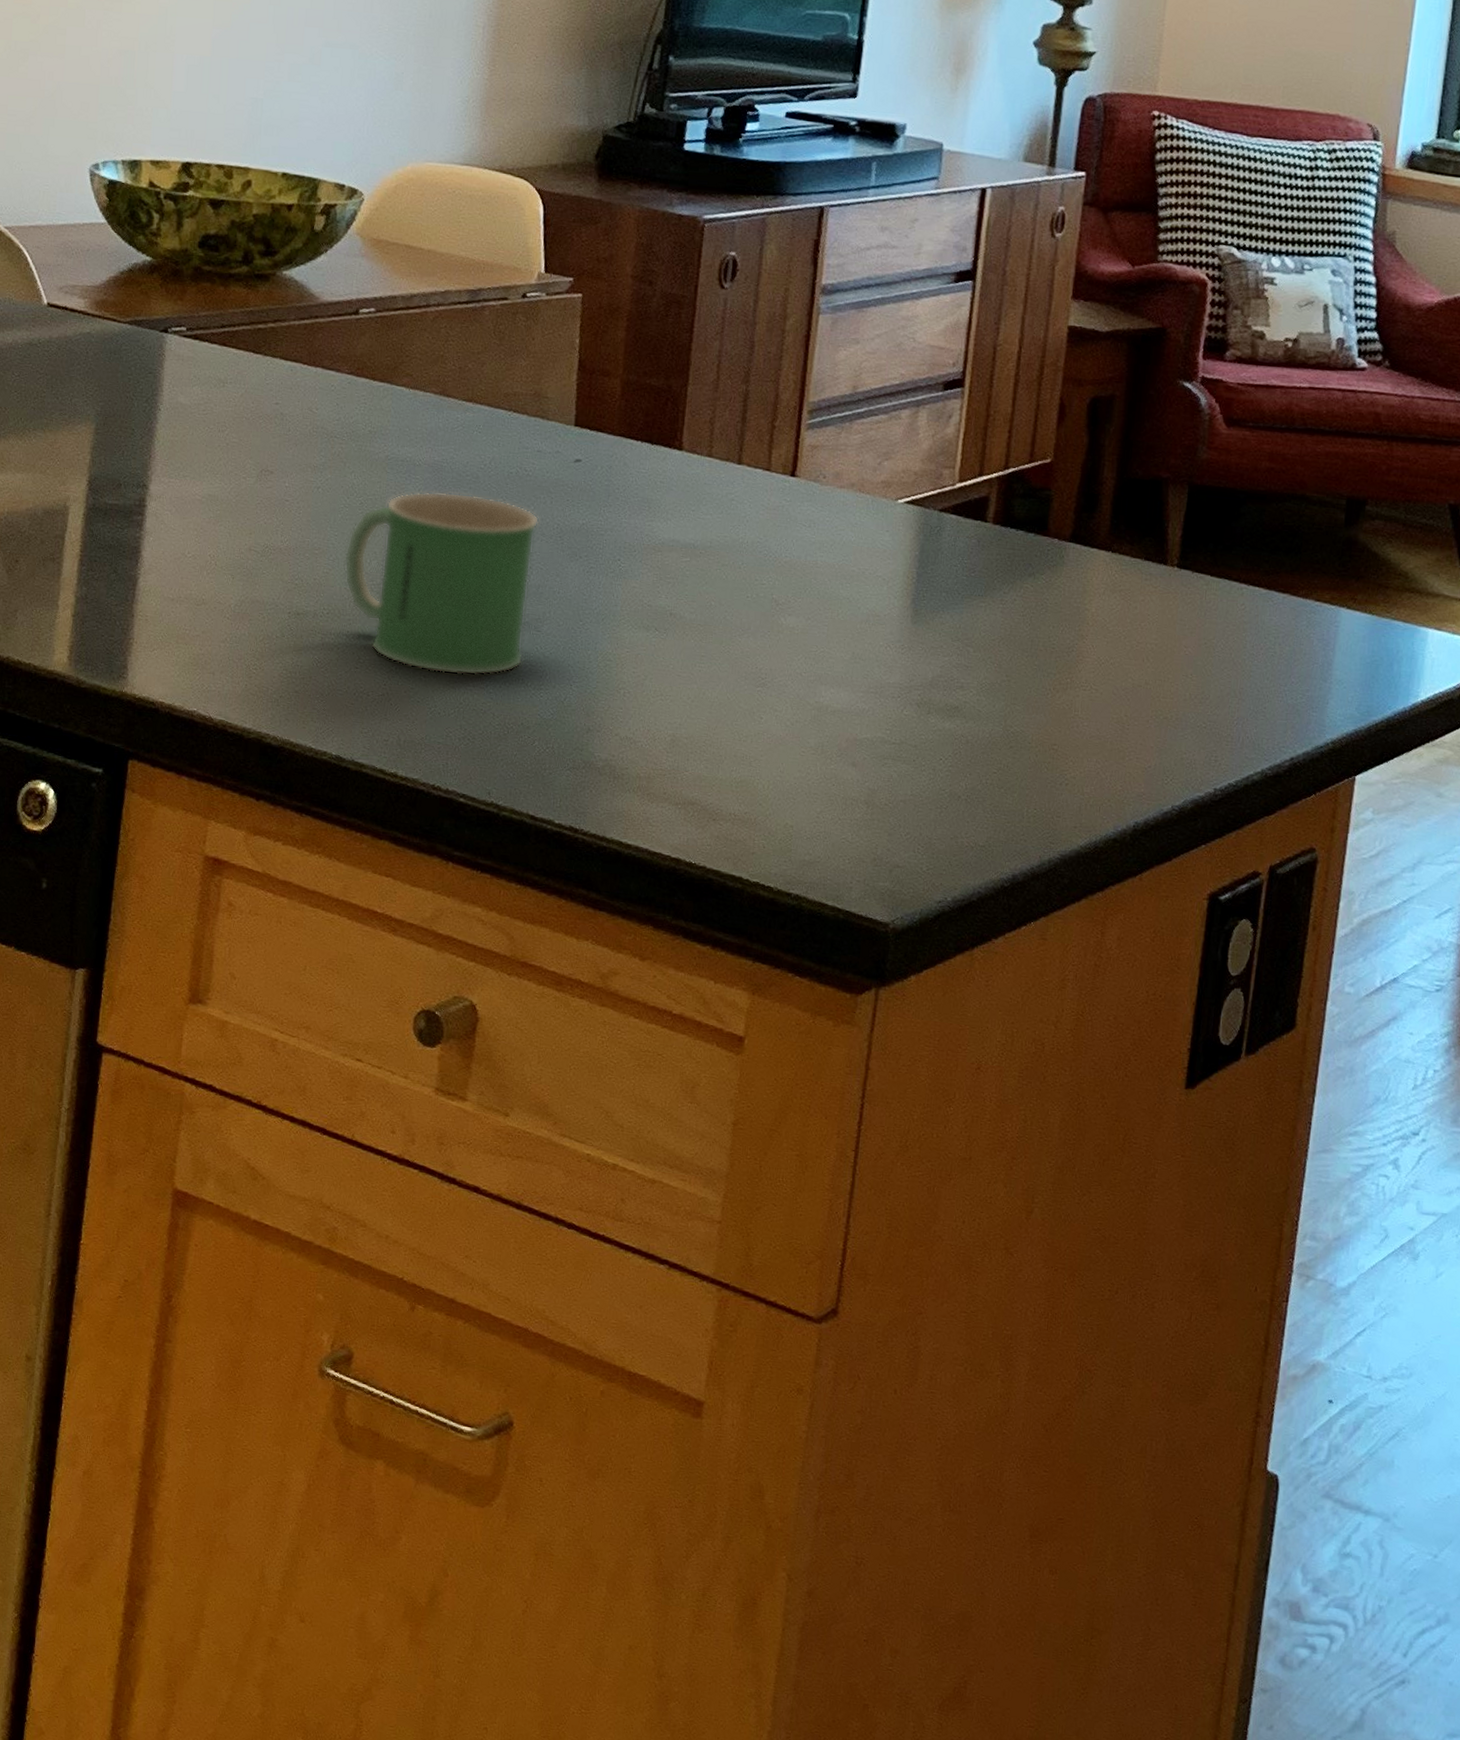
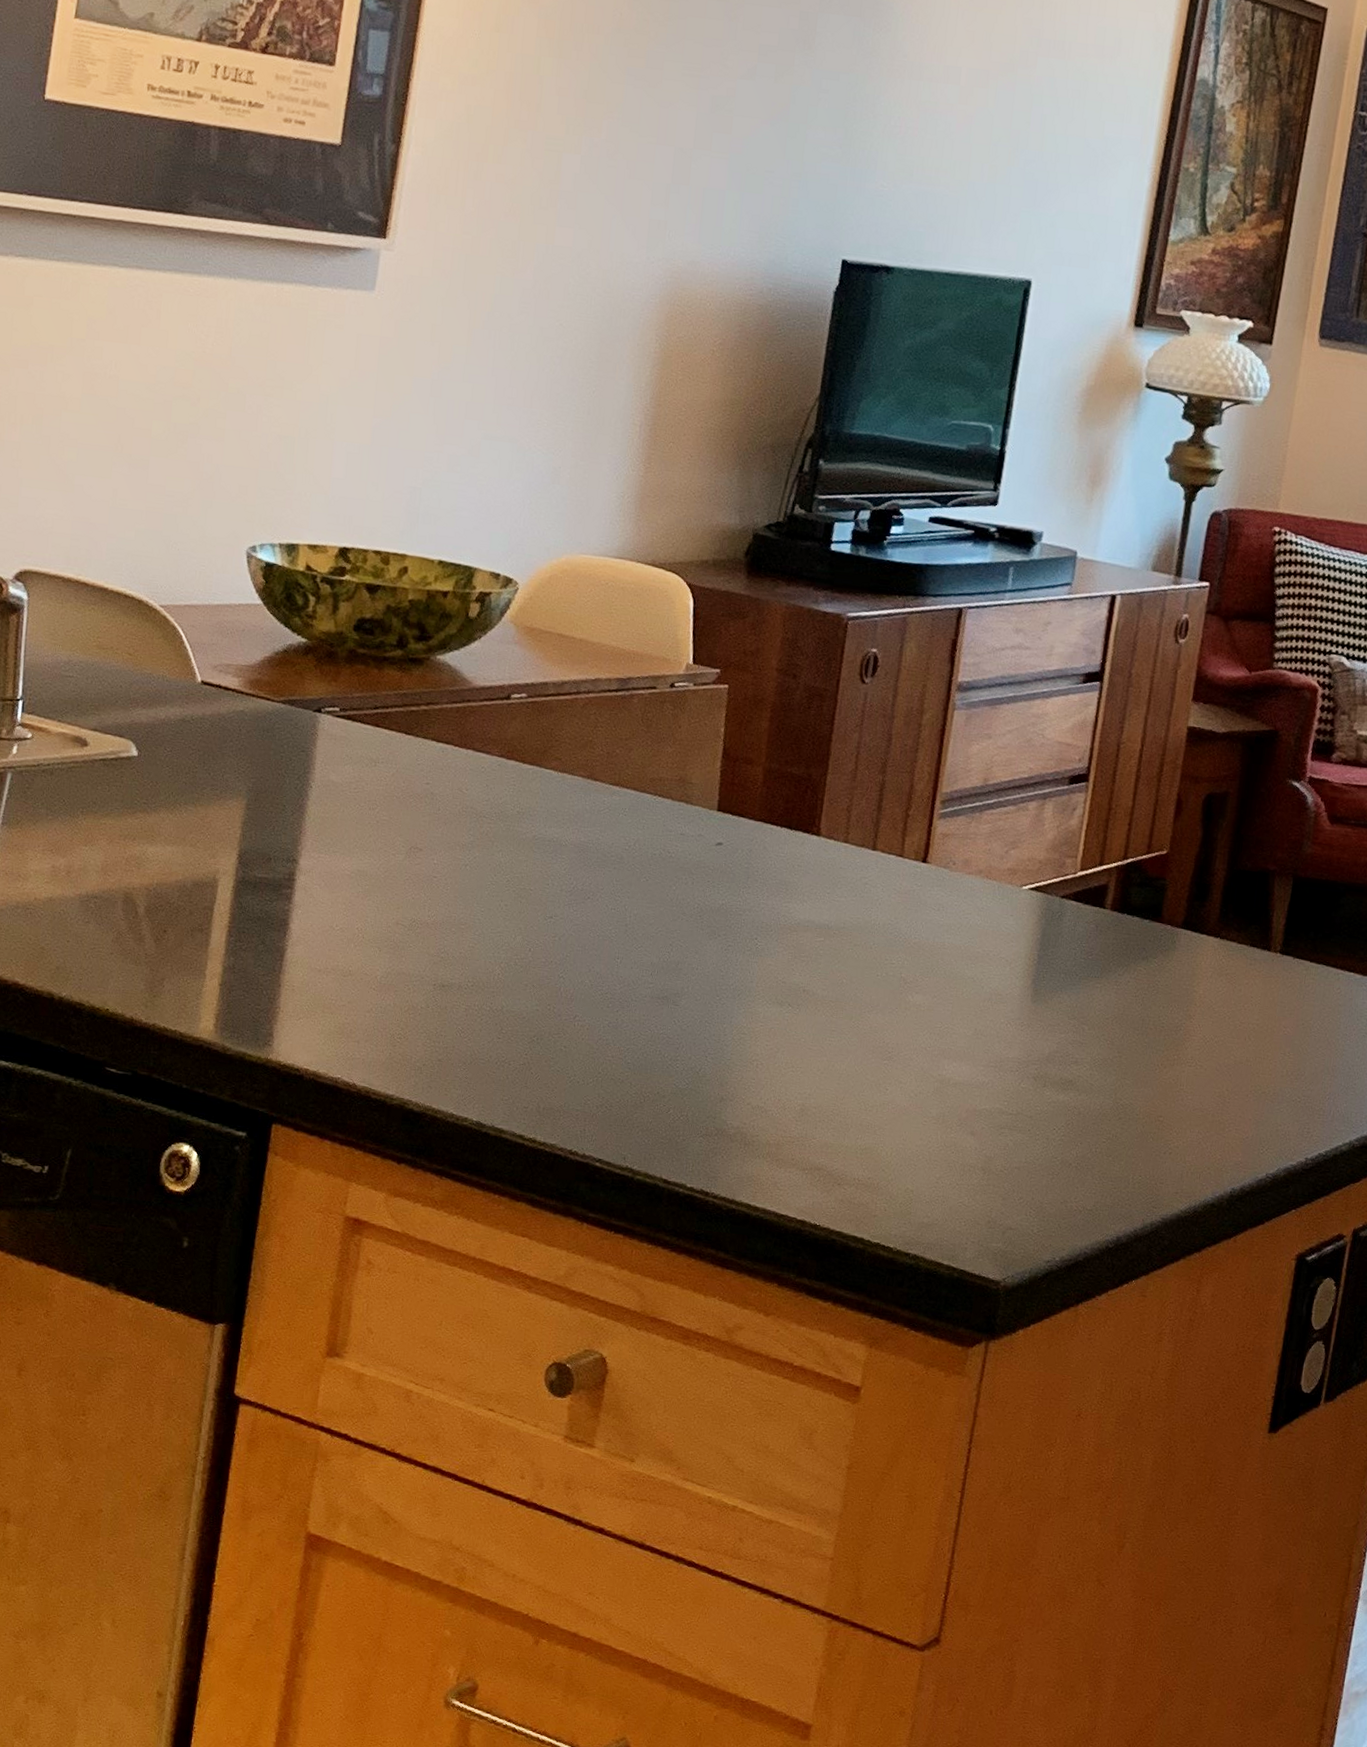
mug: present [344,491,540,676] -> none [489,870,681,1047]

